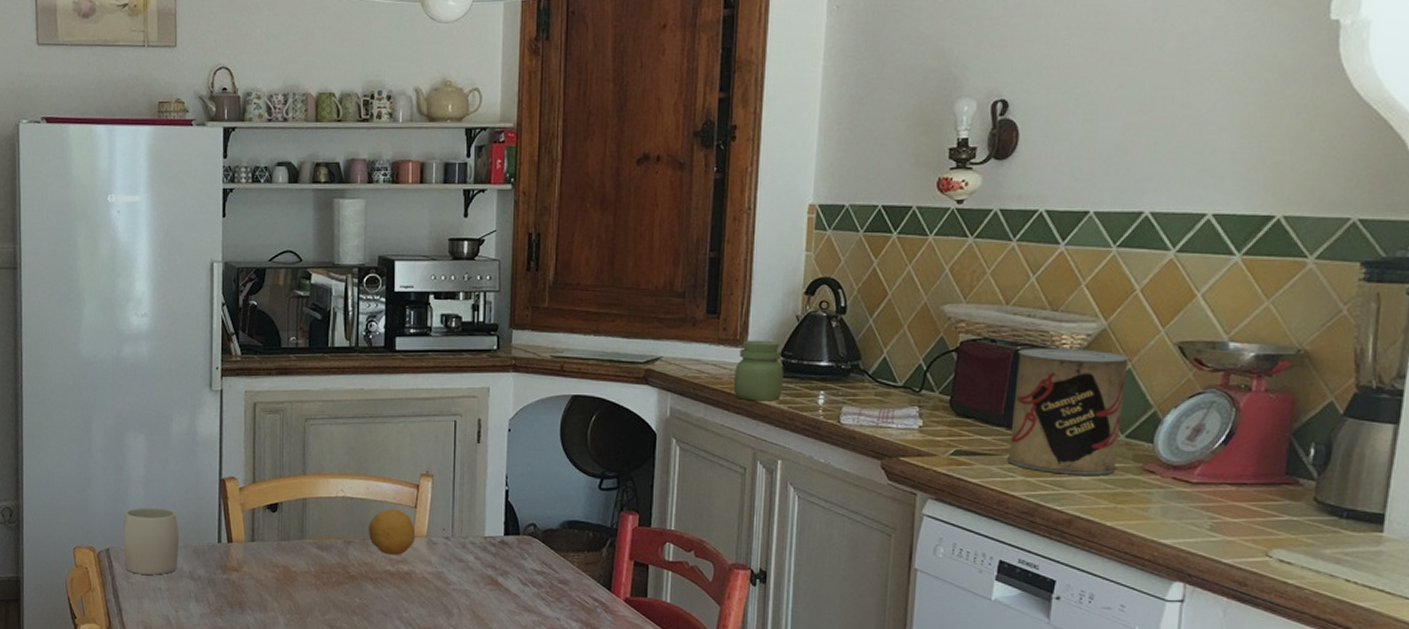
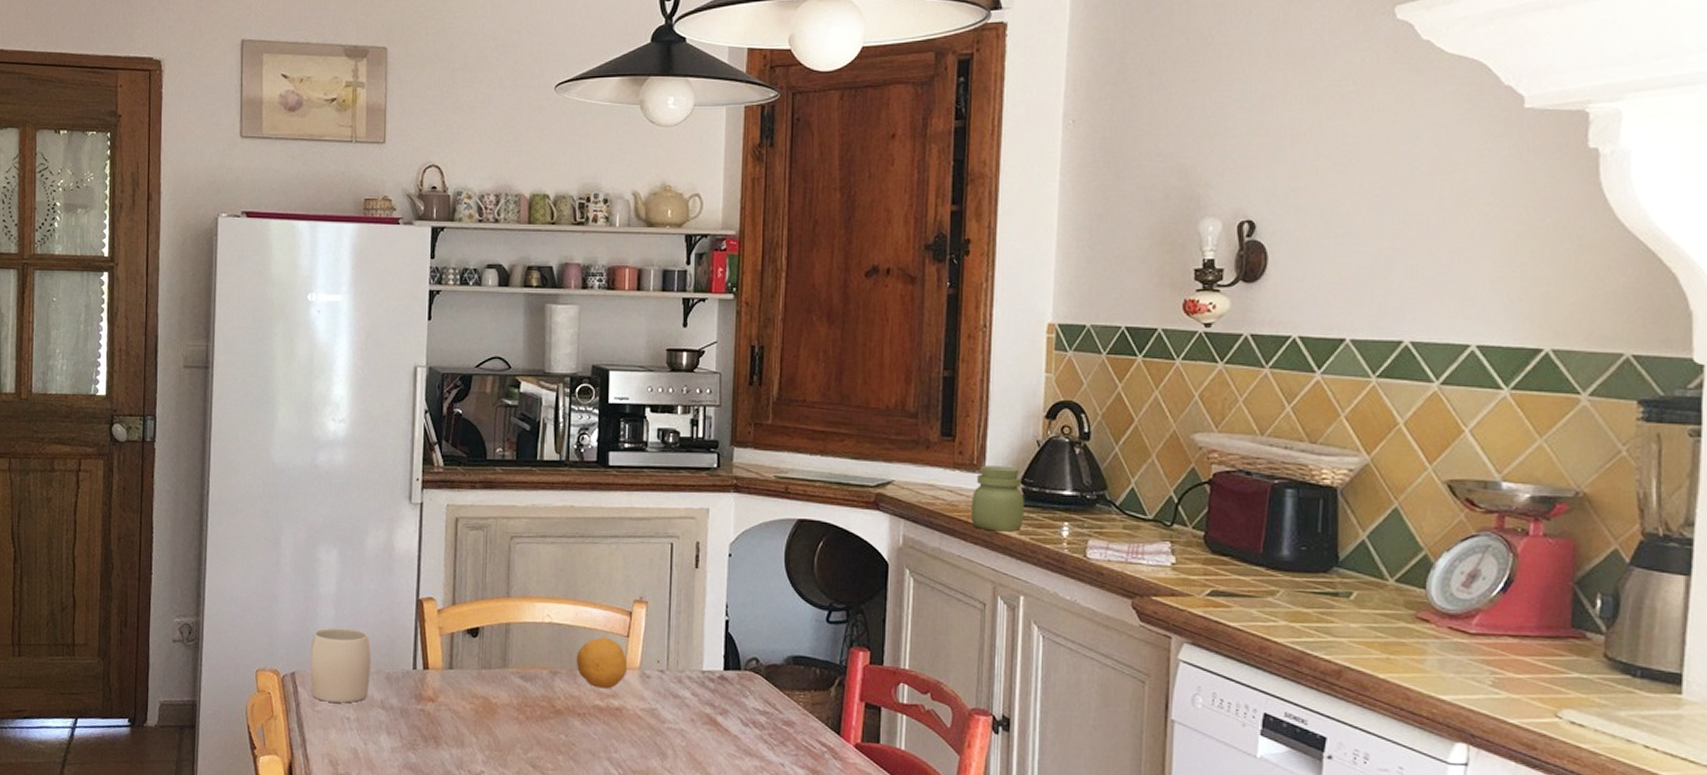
tin can: present [1007,348,1130,475] -> none [1268,482,1396,623]

